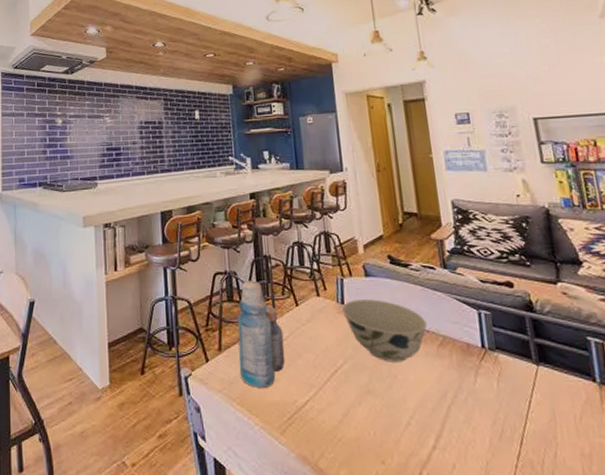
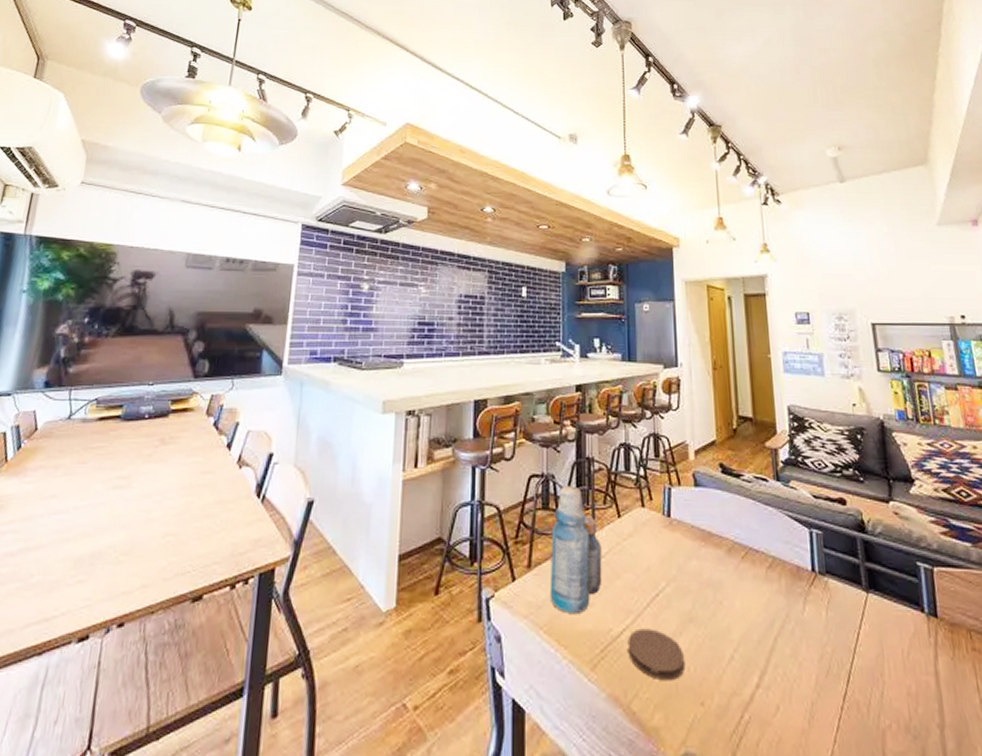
coaster: none [311,399,366,444] -> present [627,628,686,681]
bowl: present [342,299,427,362] -> none [668,512,756,586]

